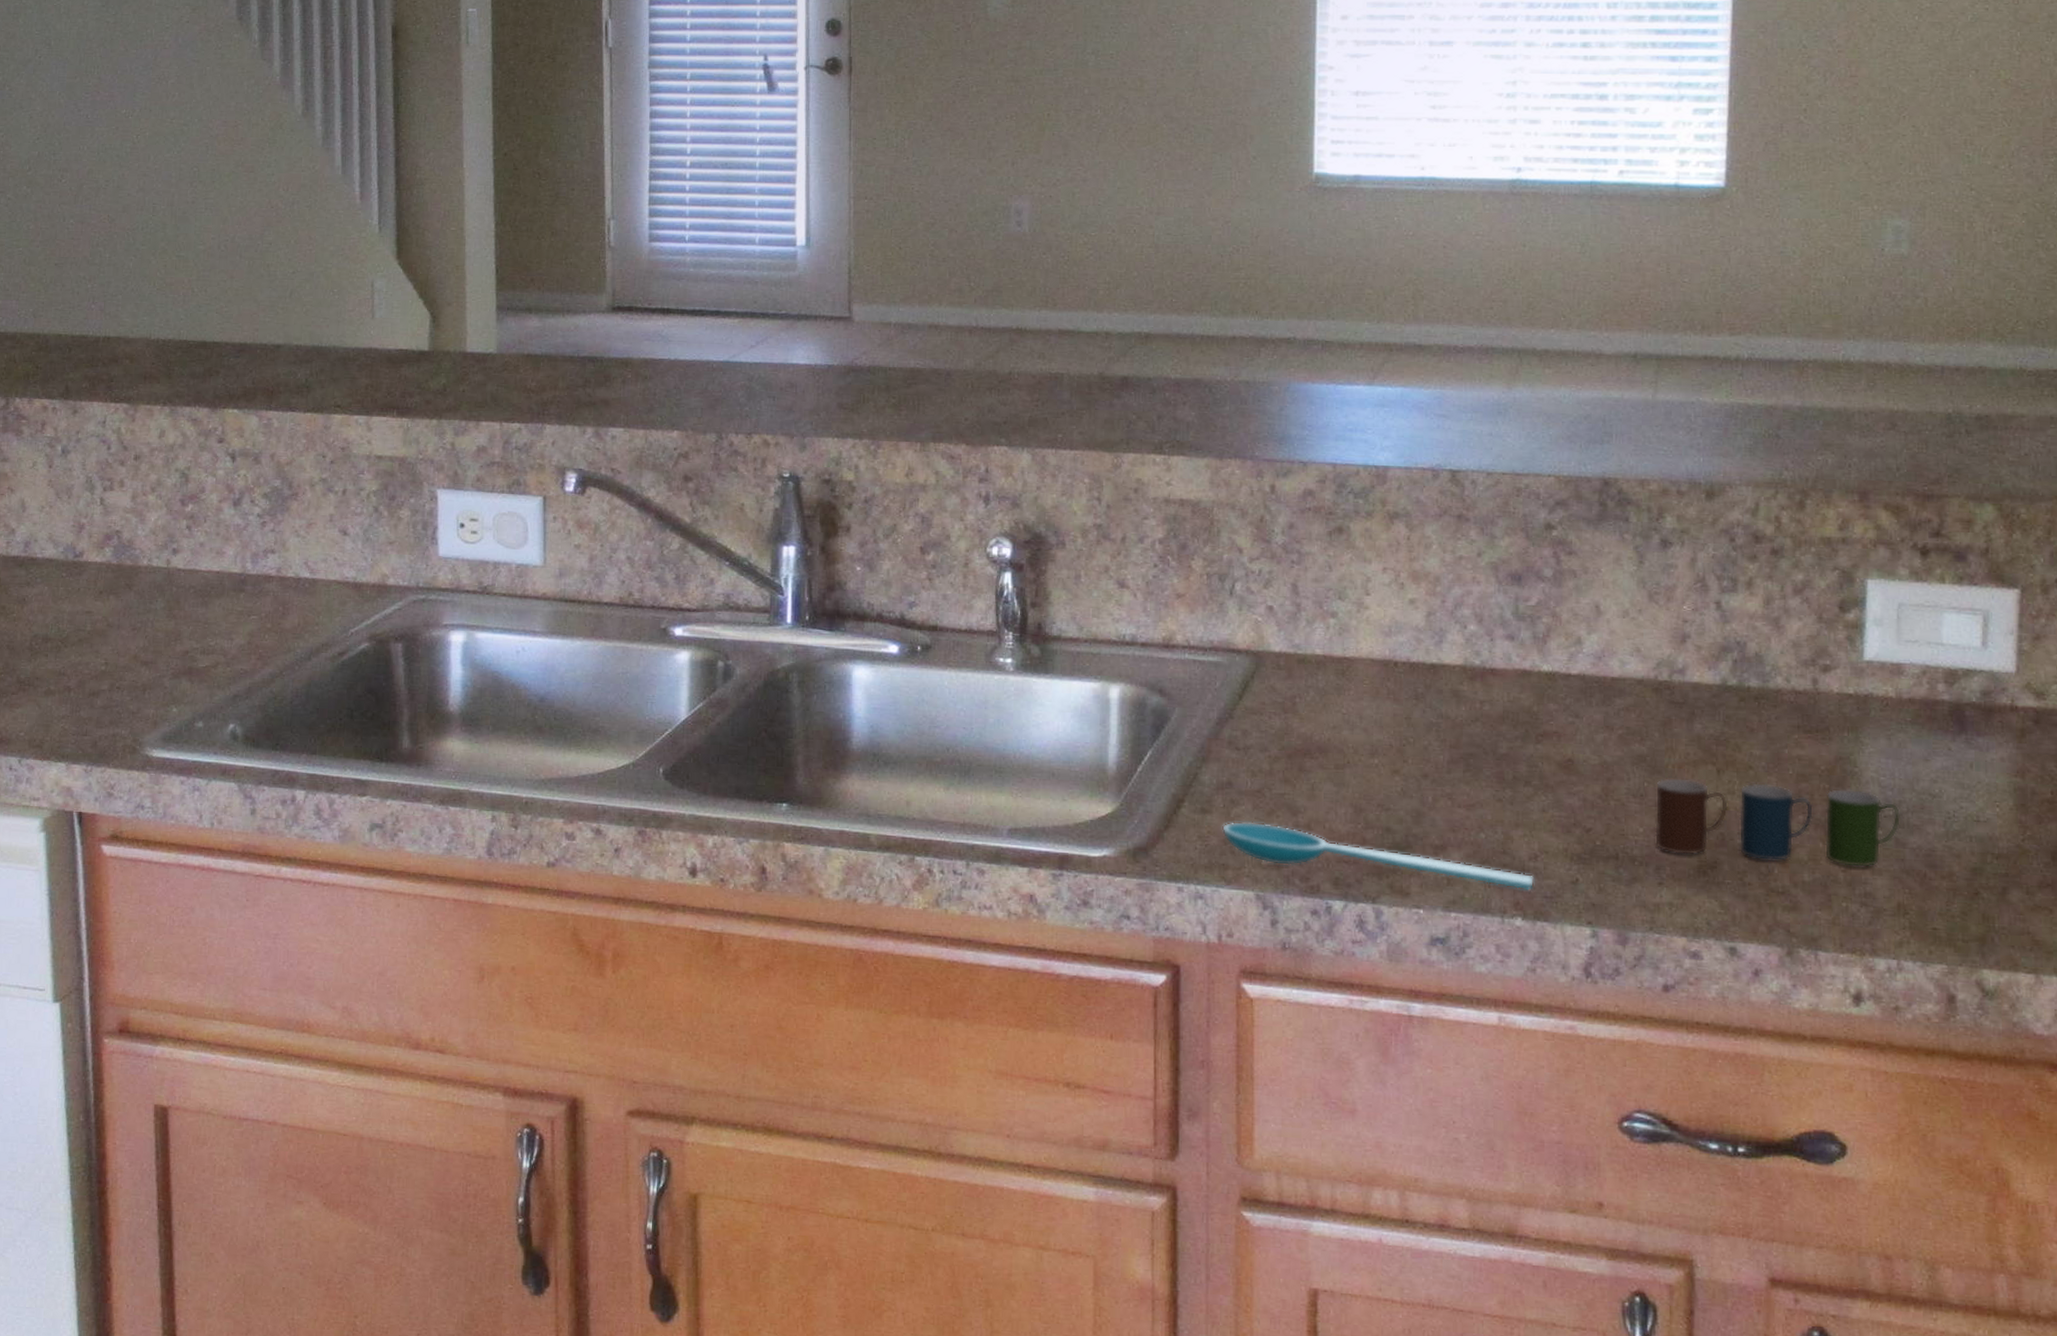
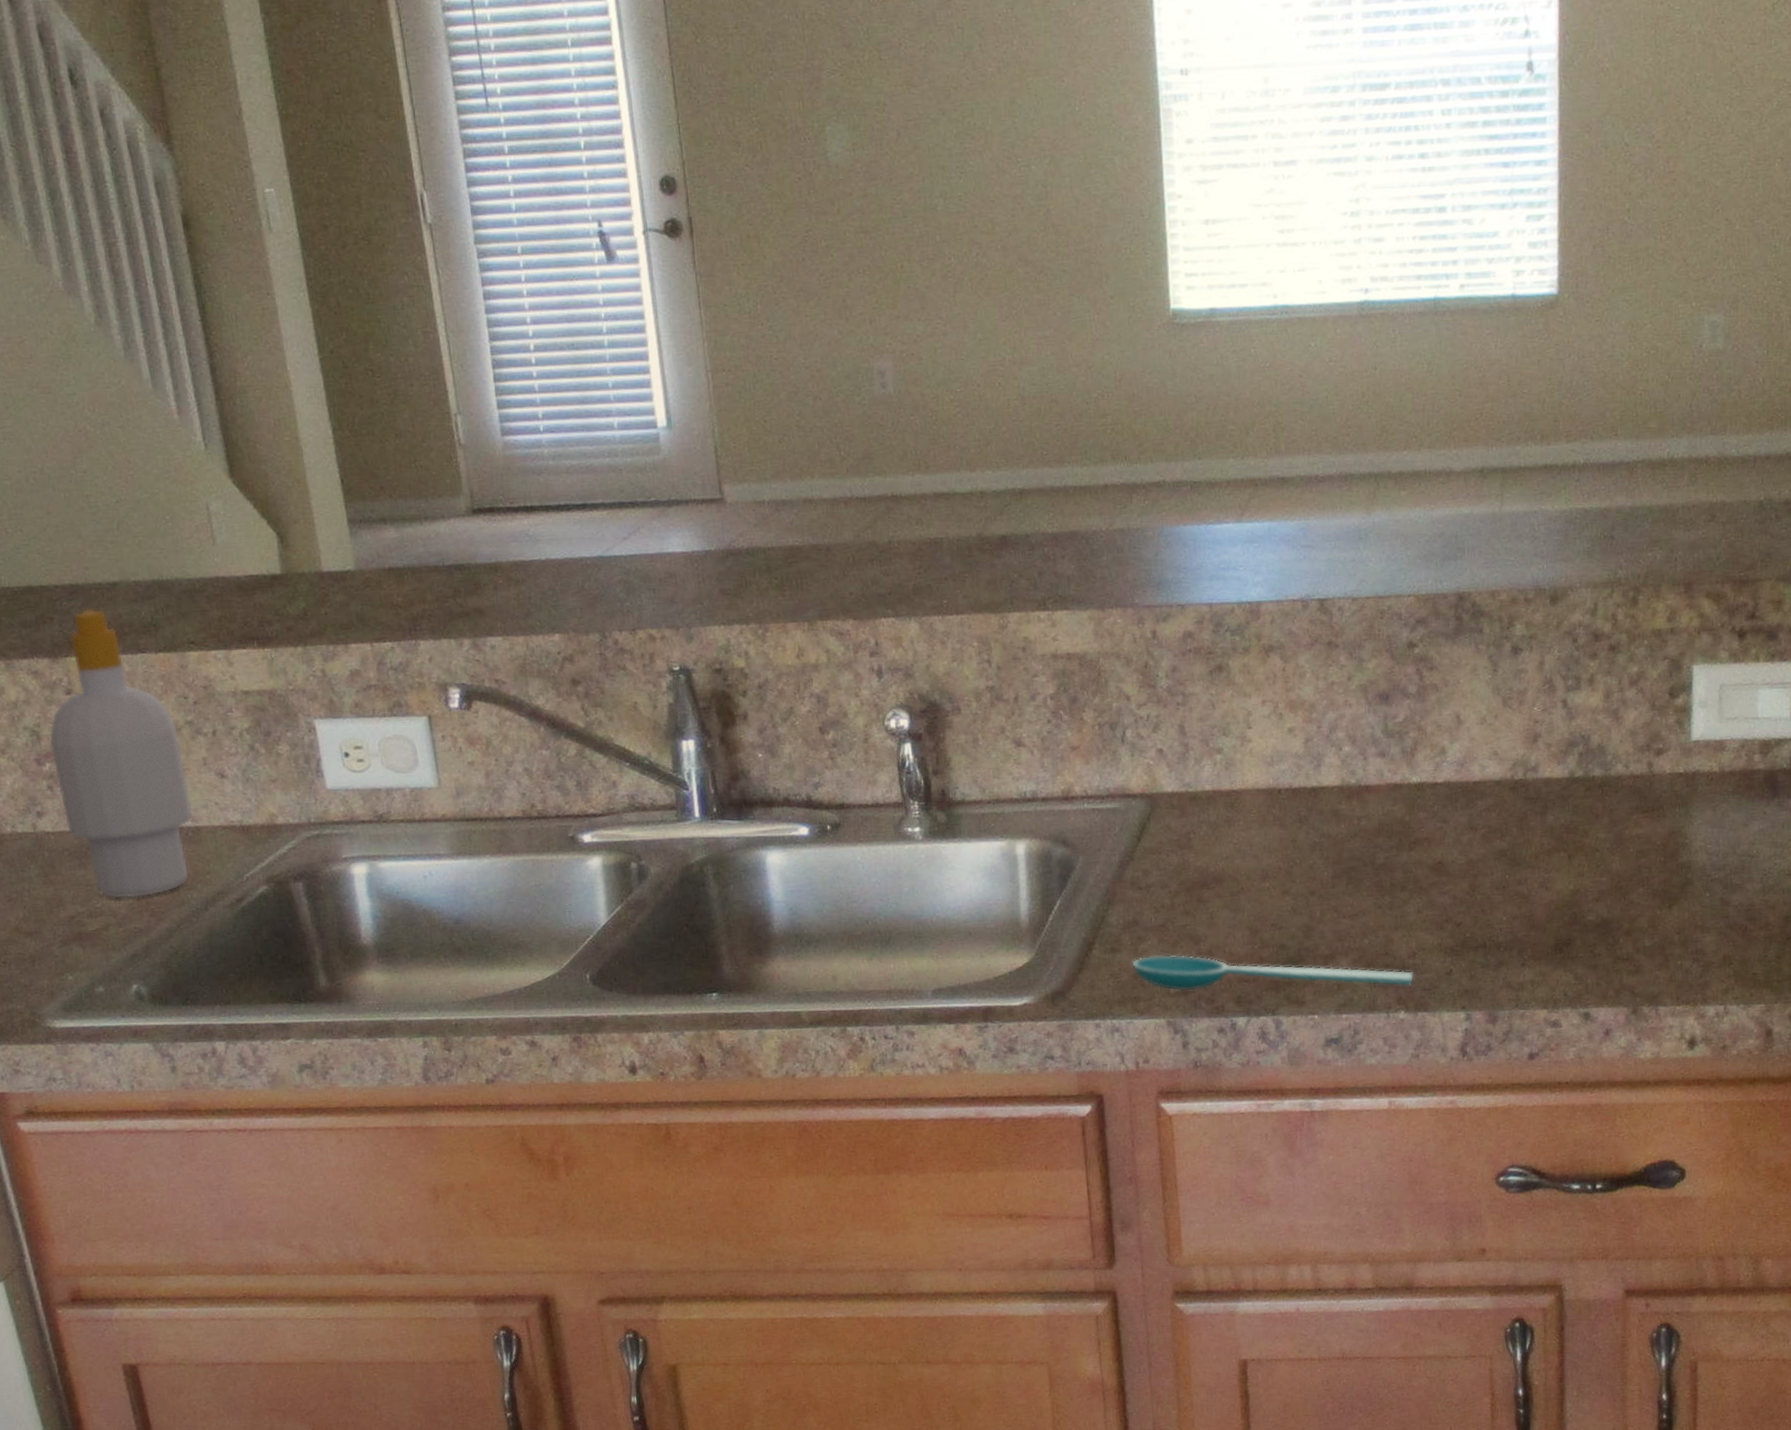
soap bottle: none [195,366,314,641] -> present [49,608,194,899]
cup: present [1655,777,1901,868] -> none [1515,858,1726,937]

